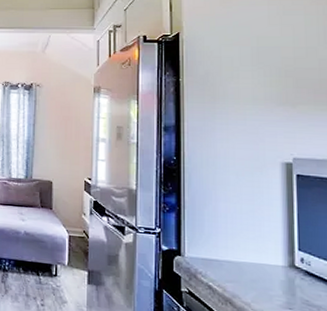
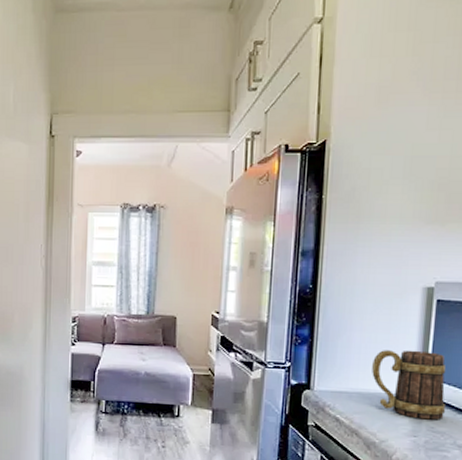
mug: none [240,220,318,293] -> present [372,350,446,420]

